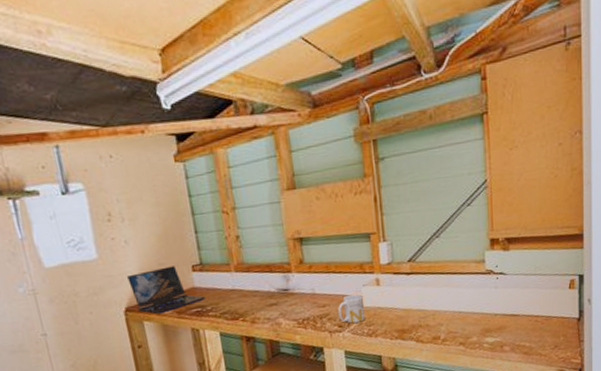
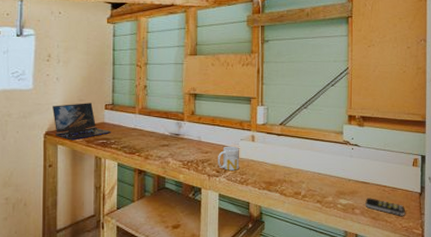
remote control: none [515,331,562,347] -> present [365,198,405,216]

